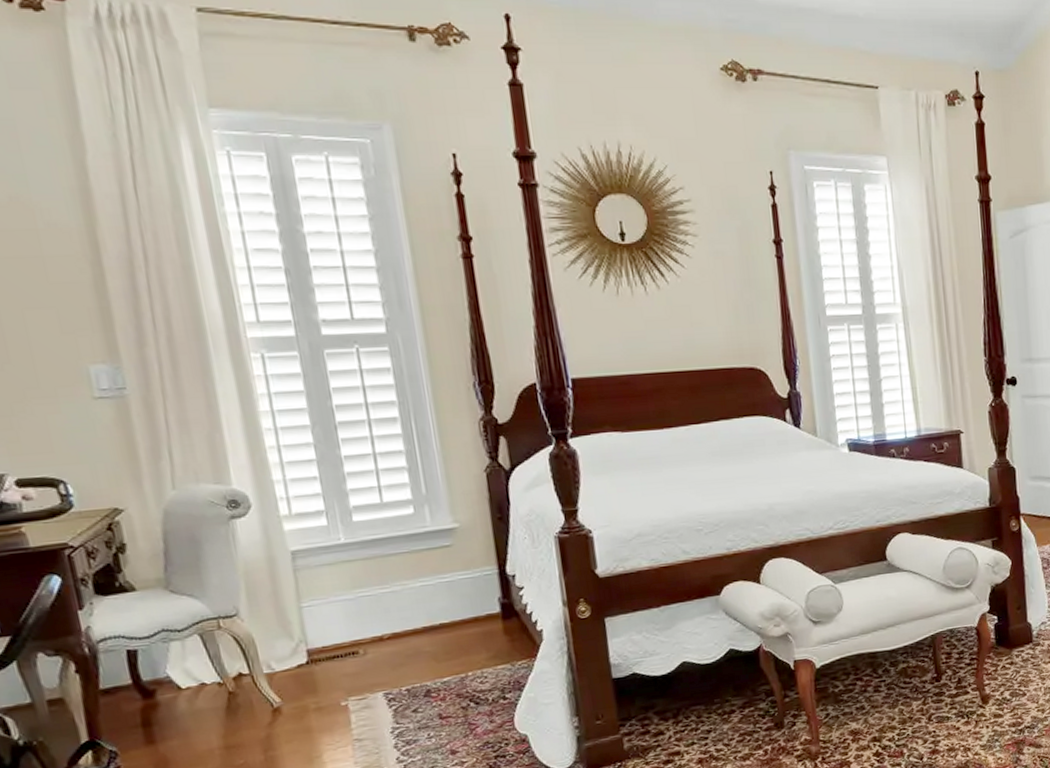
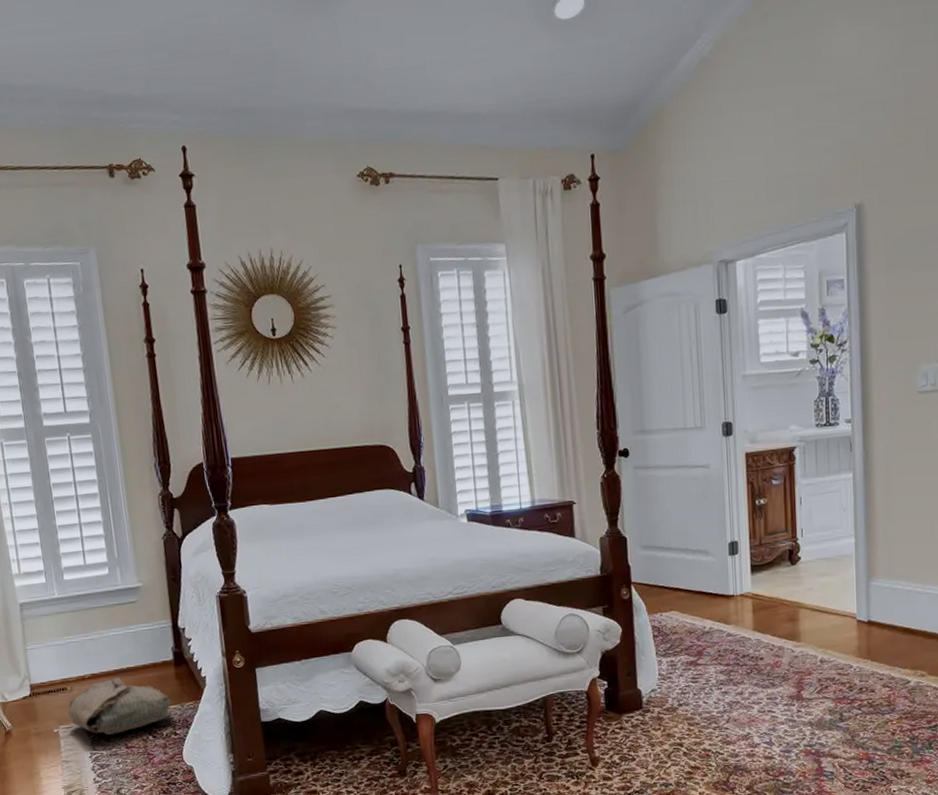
bag: none [360,636,499,705] -> present [68,677,171,735]

